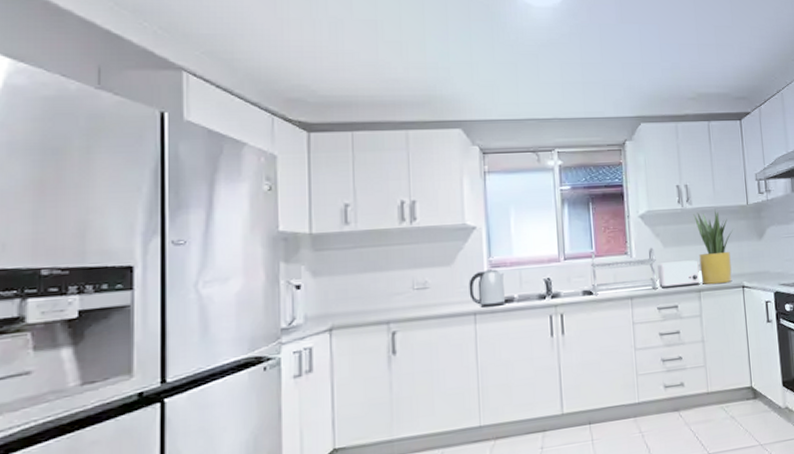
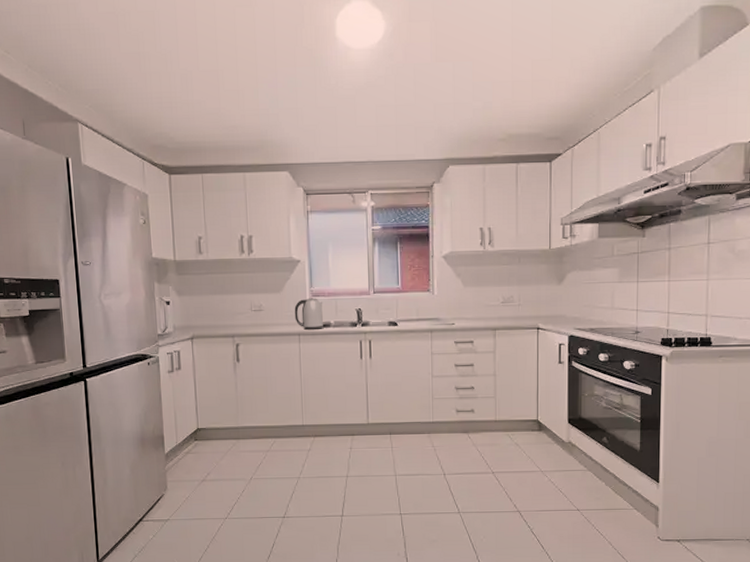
dish rack: present [591,247,658,296] -> none [396,286,456,327]
toaster: present [658,260,700,289] -> none [457,300,497,326]
planter: present [693,209,733,285] -> none [494,252,533,324]

